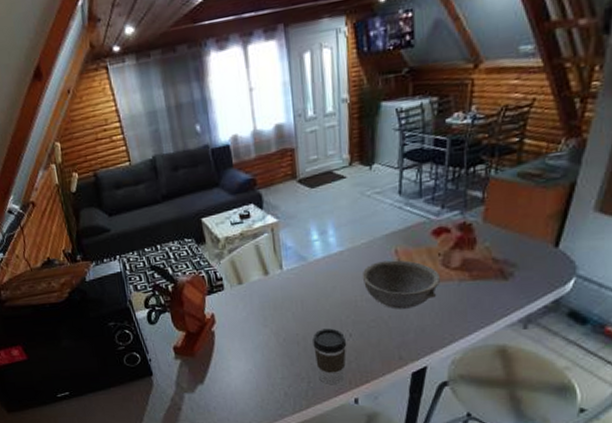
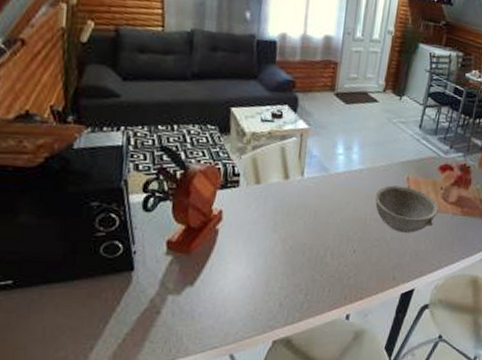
coffee cup: present [313,328,347,384] -> none [317,242,350,298]

